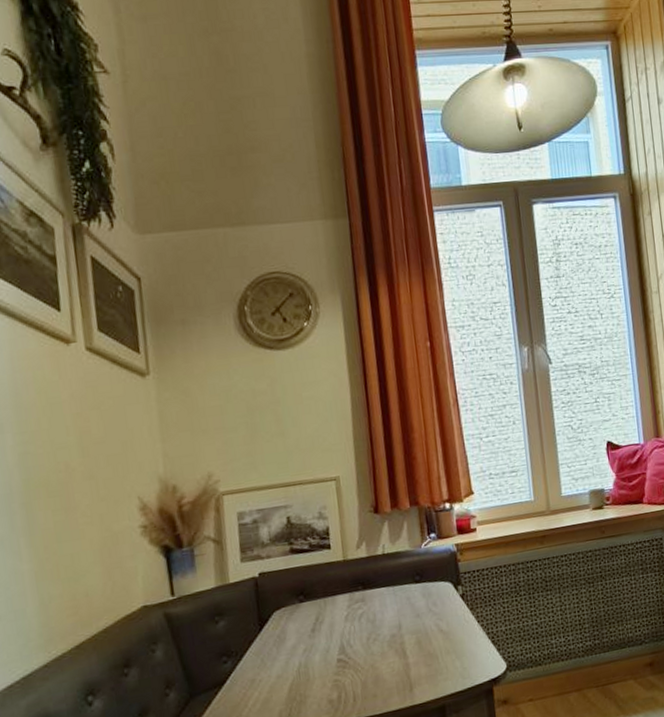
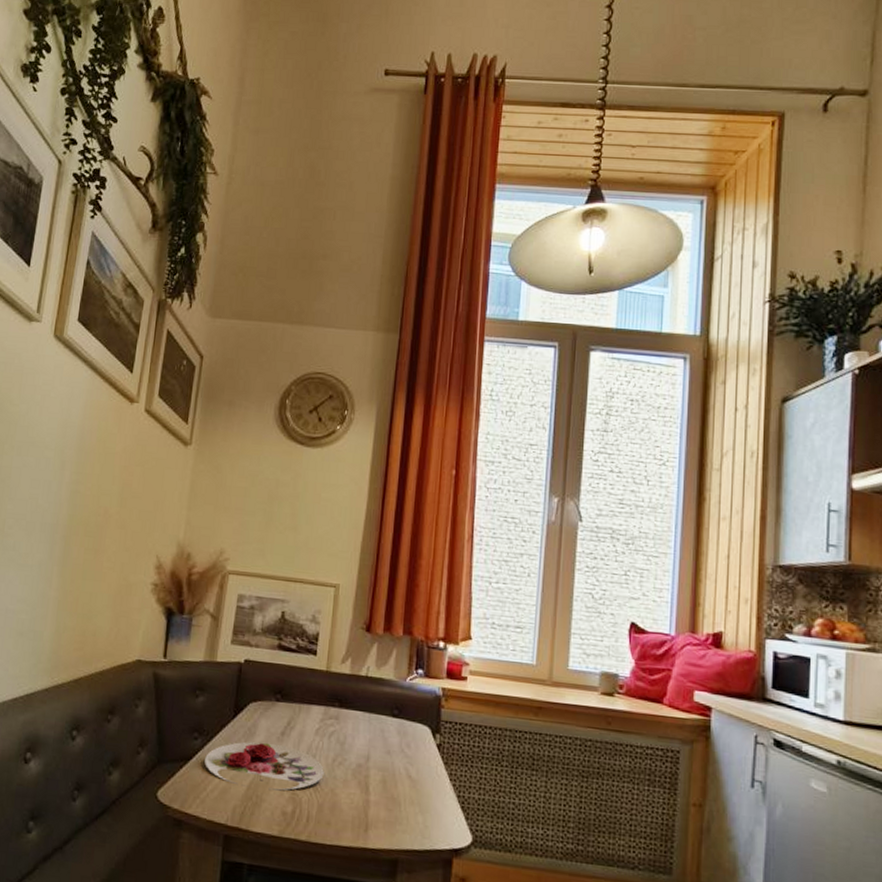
plate: none [238,640,361,692] -> present [204,742,324,791]

